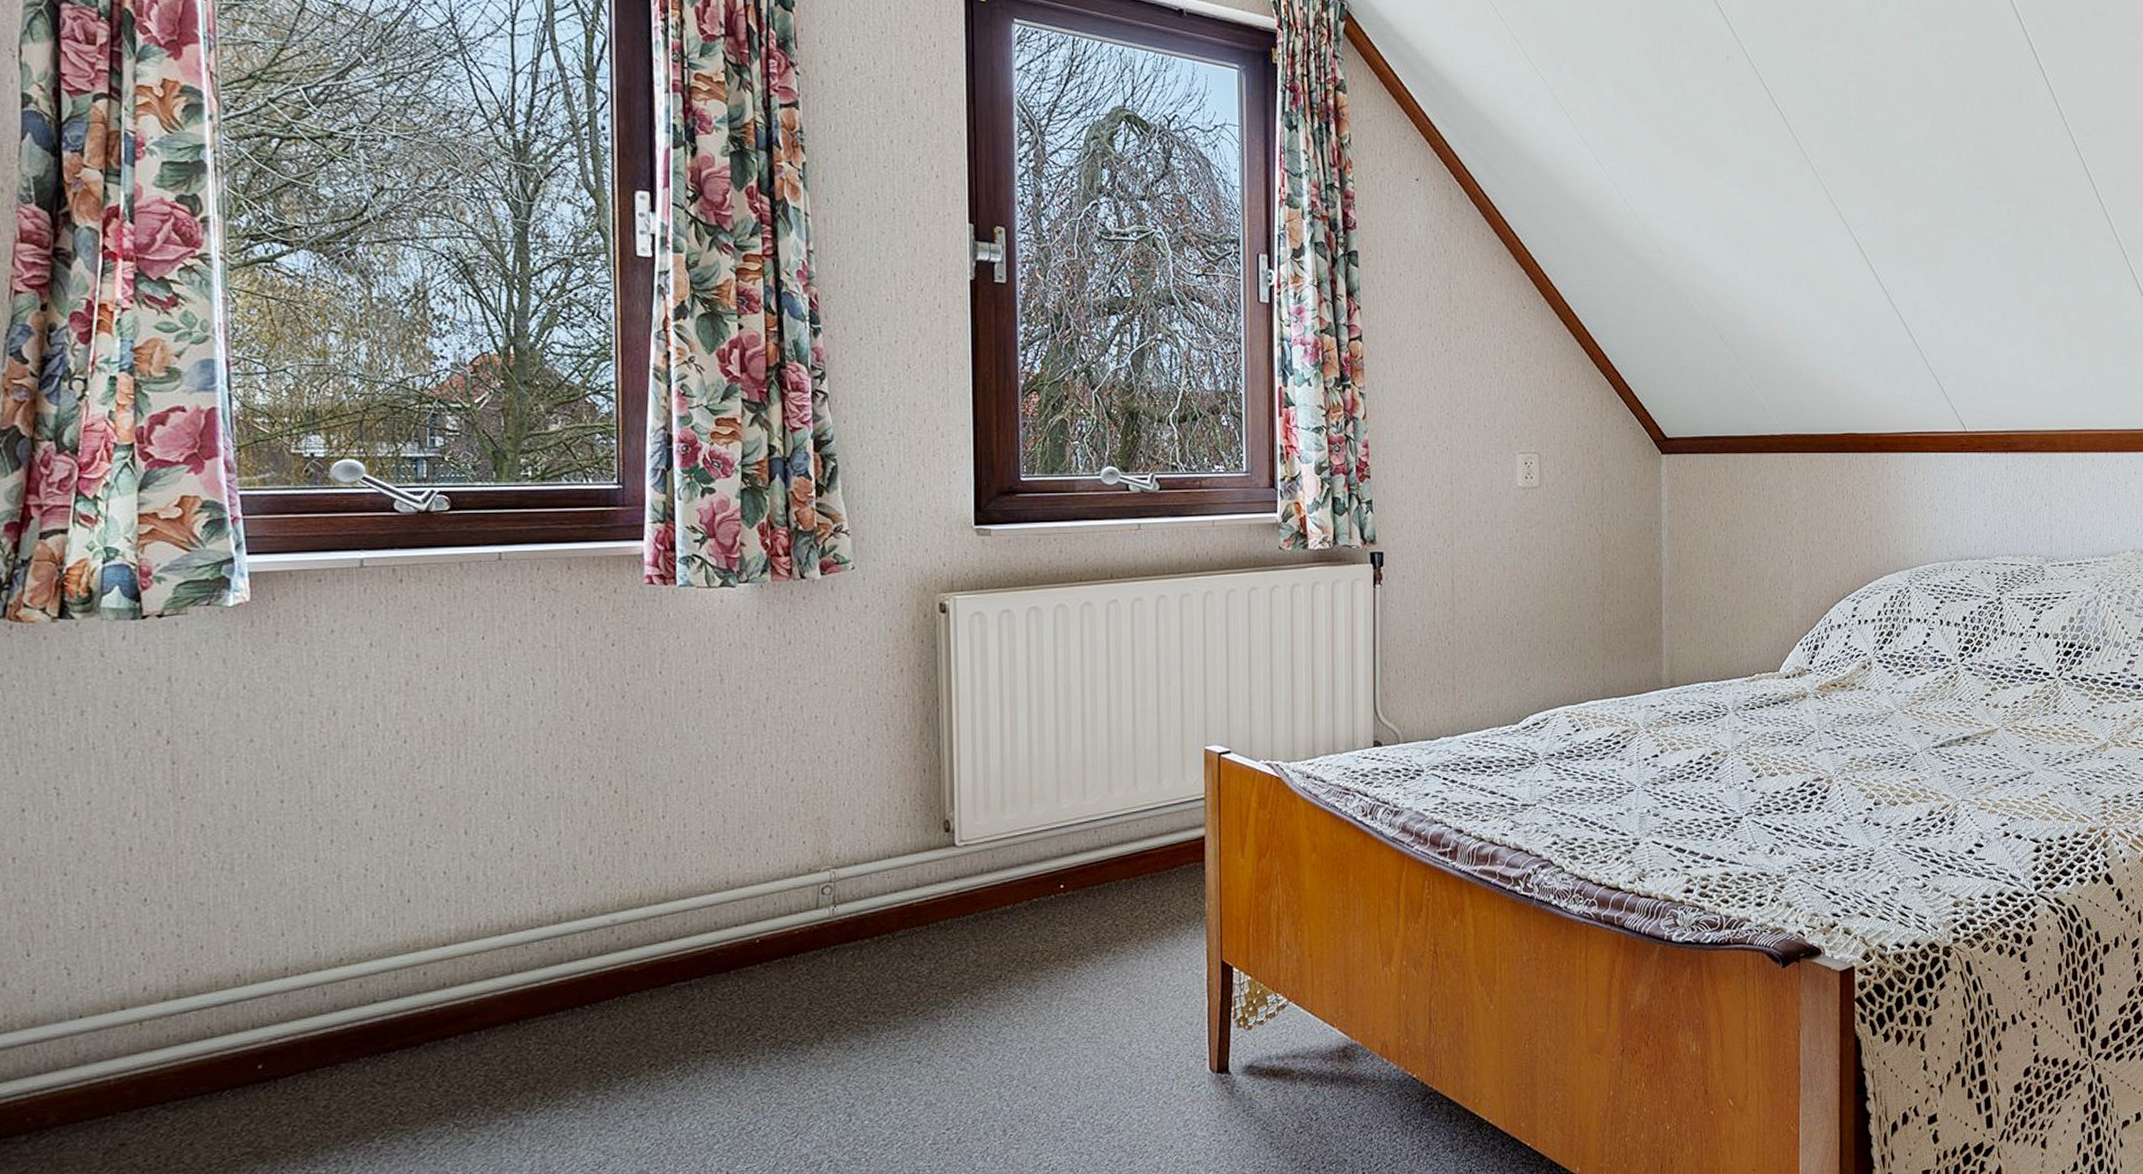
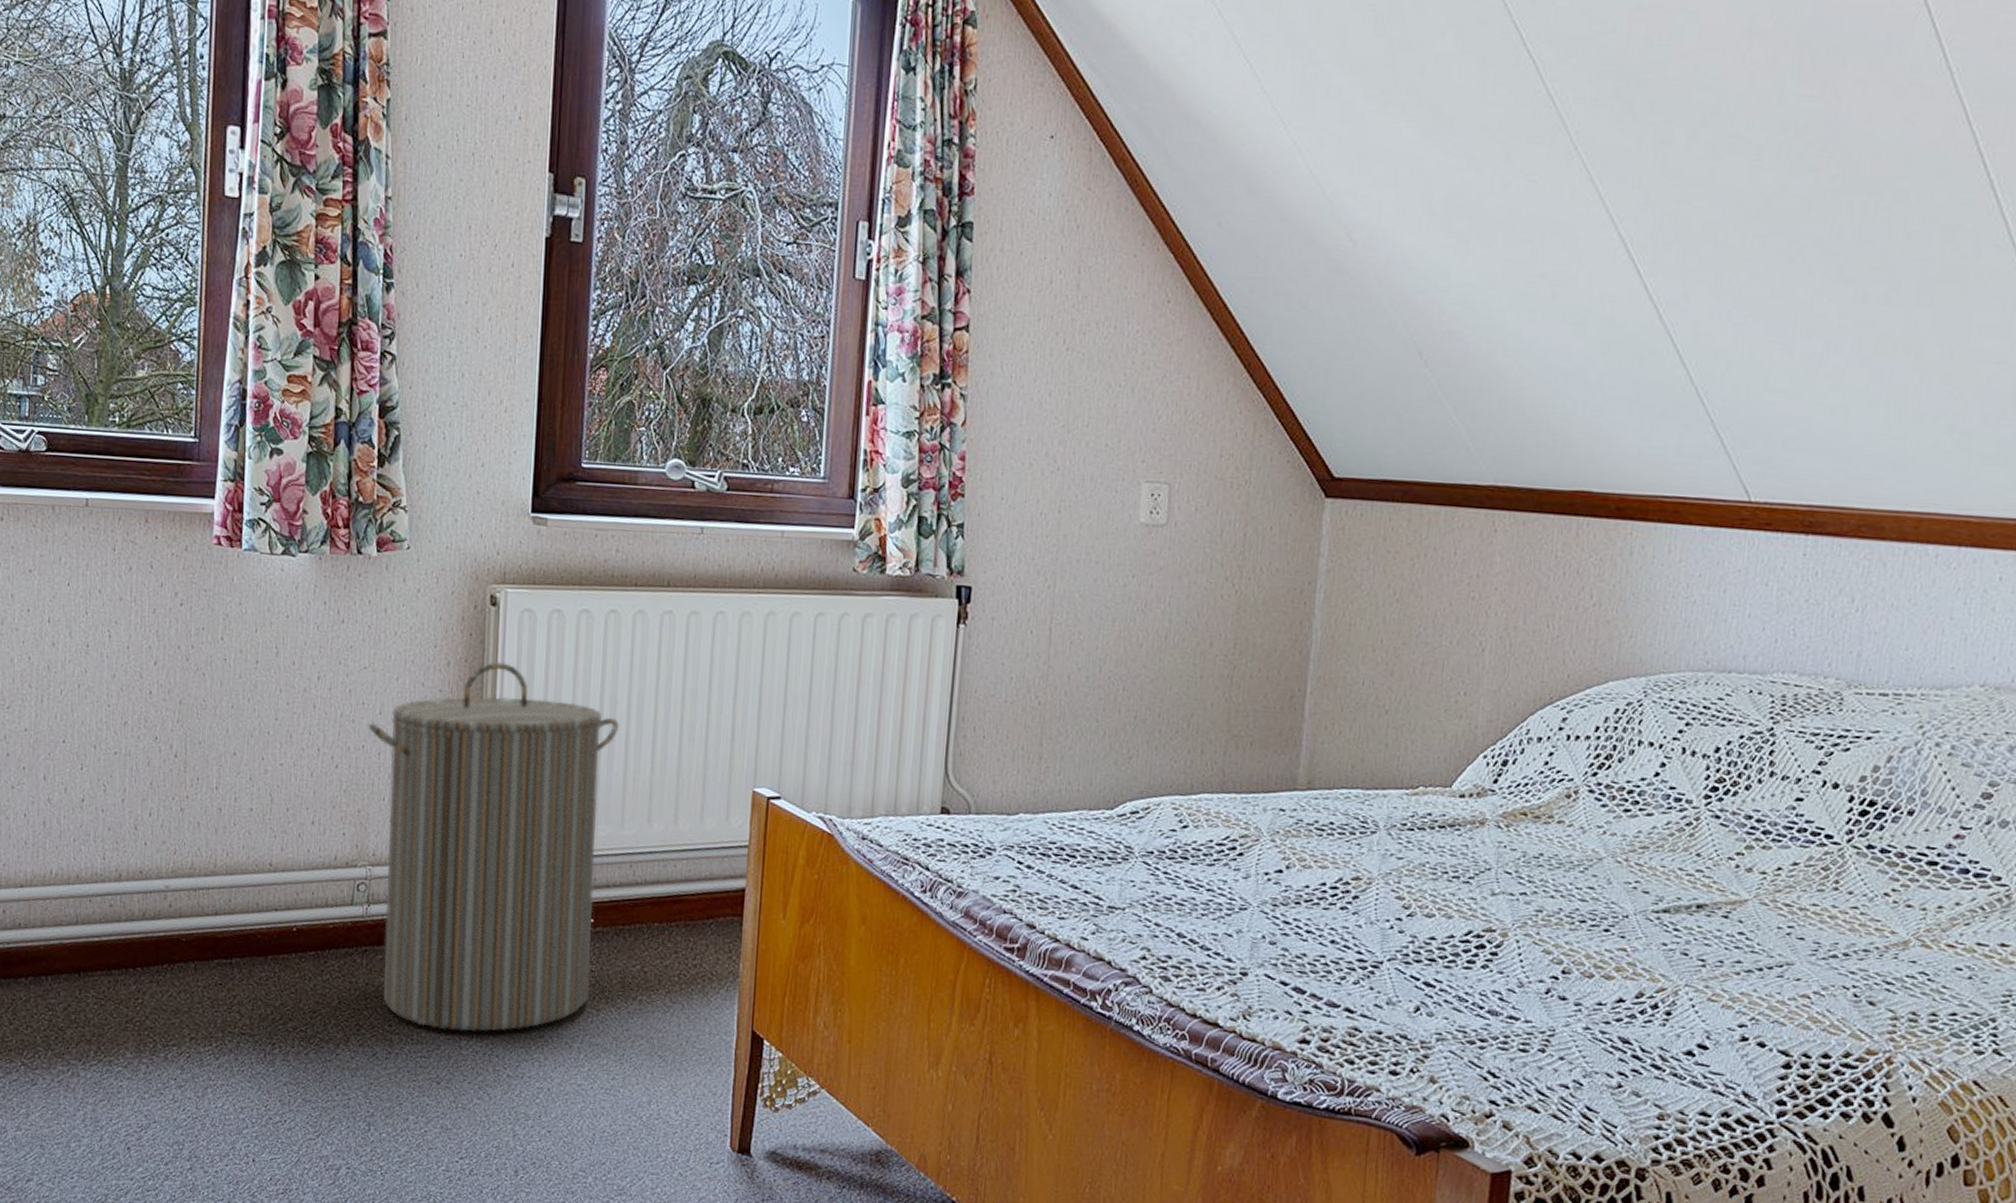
laundry hamper: none [824,663,1075,1012] -> present [369,662,620,1032]

